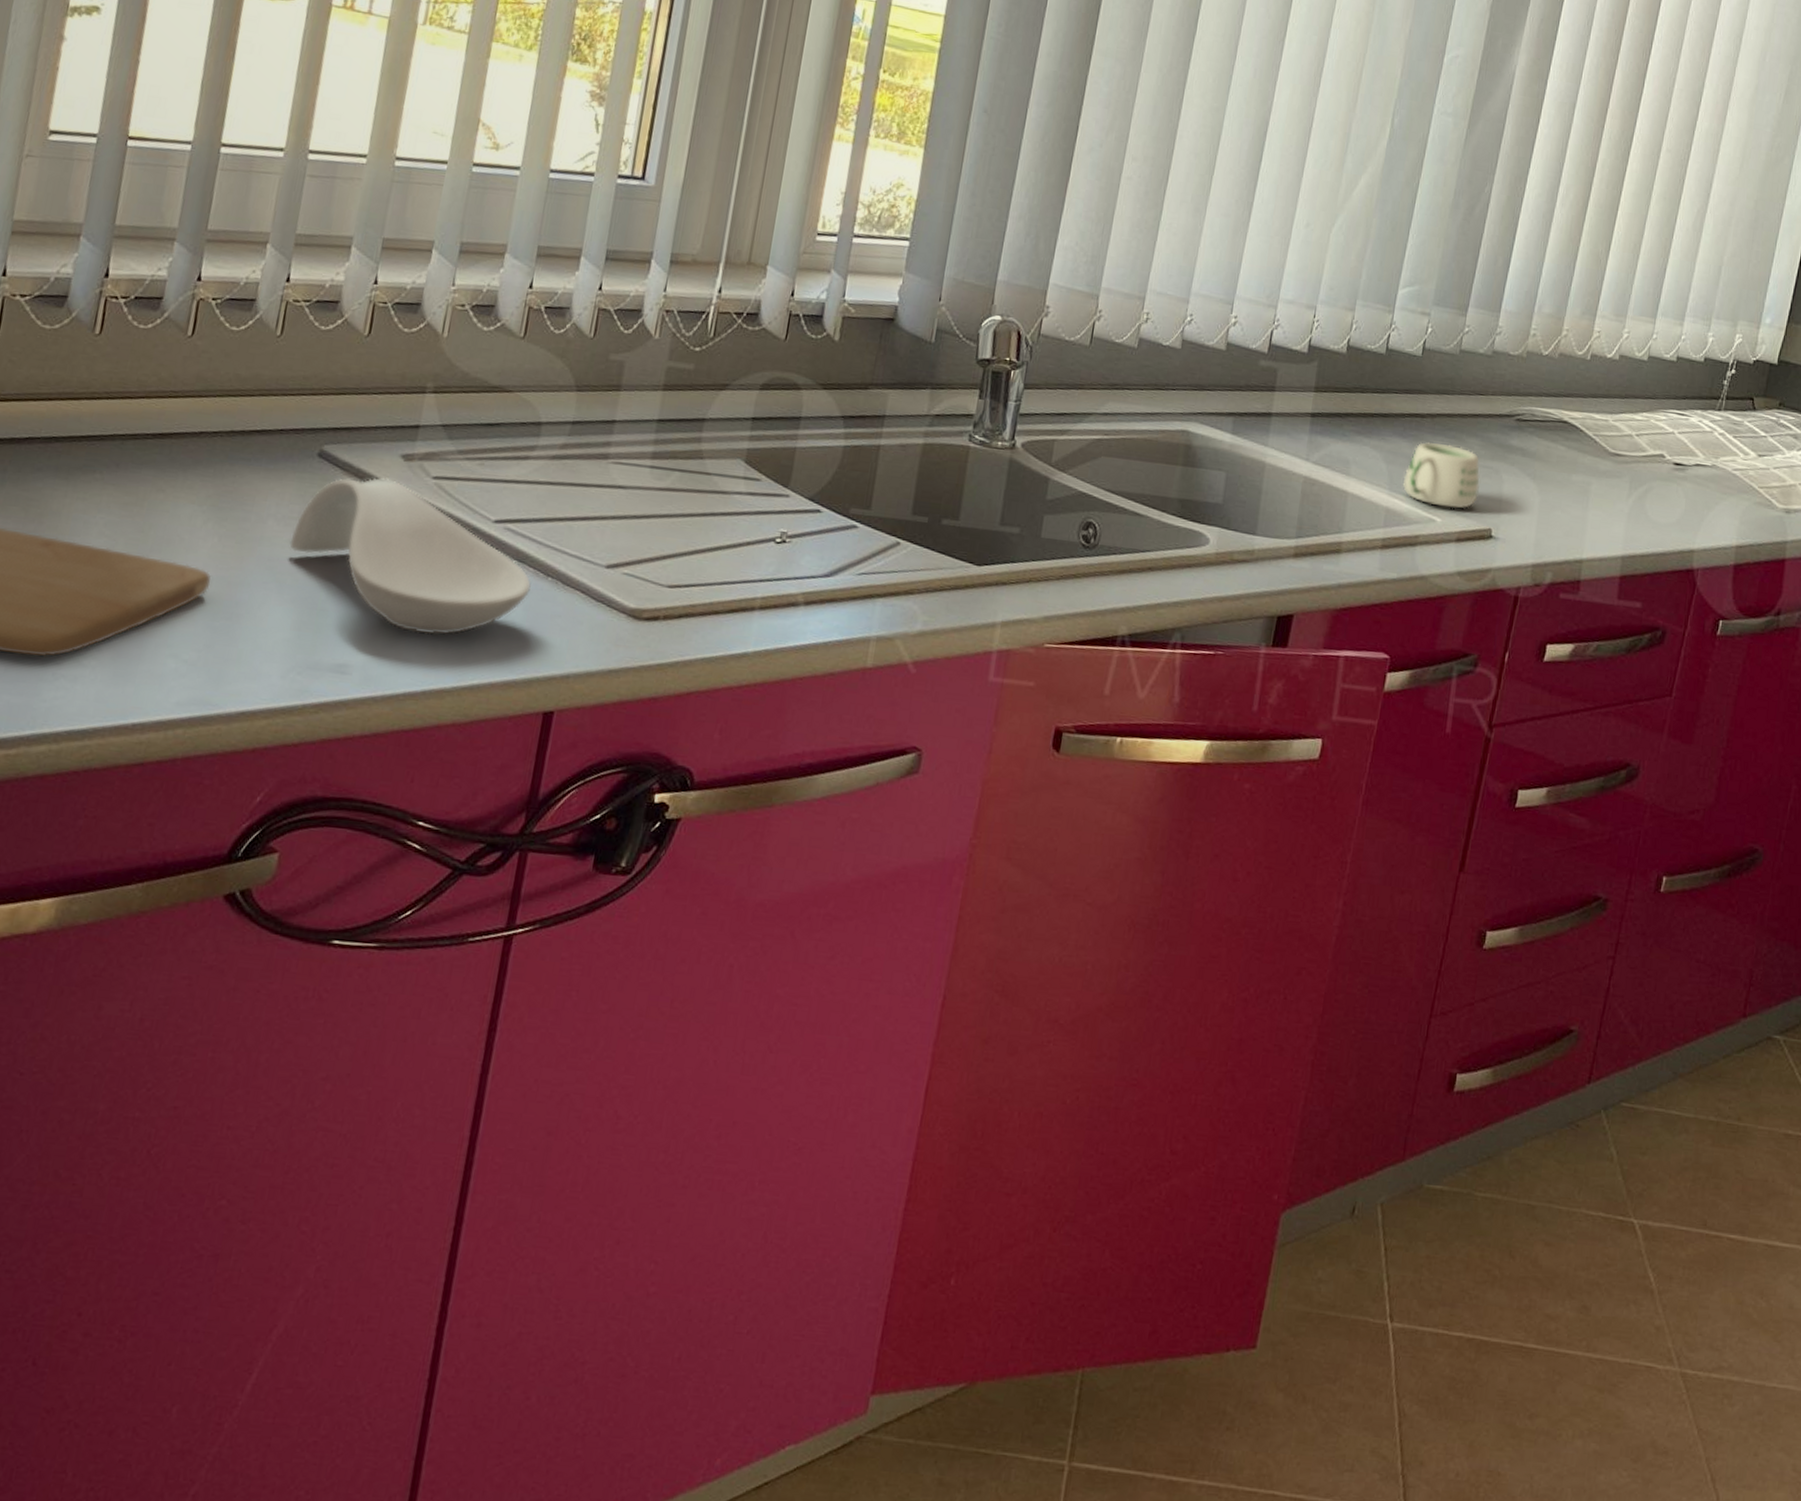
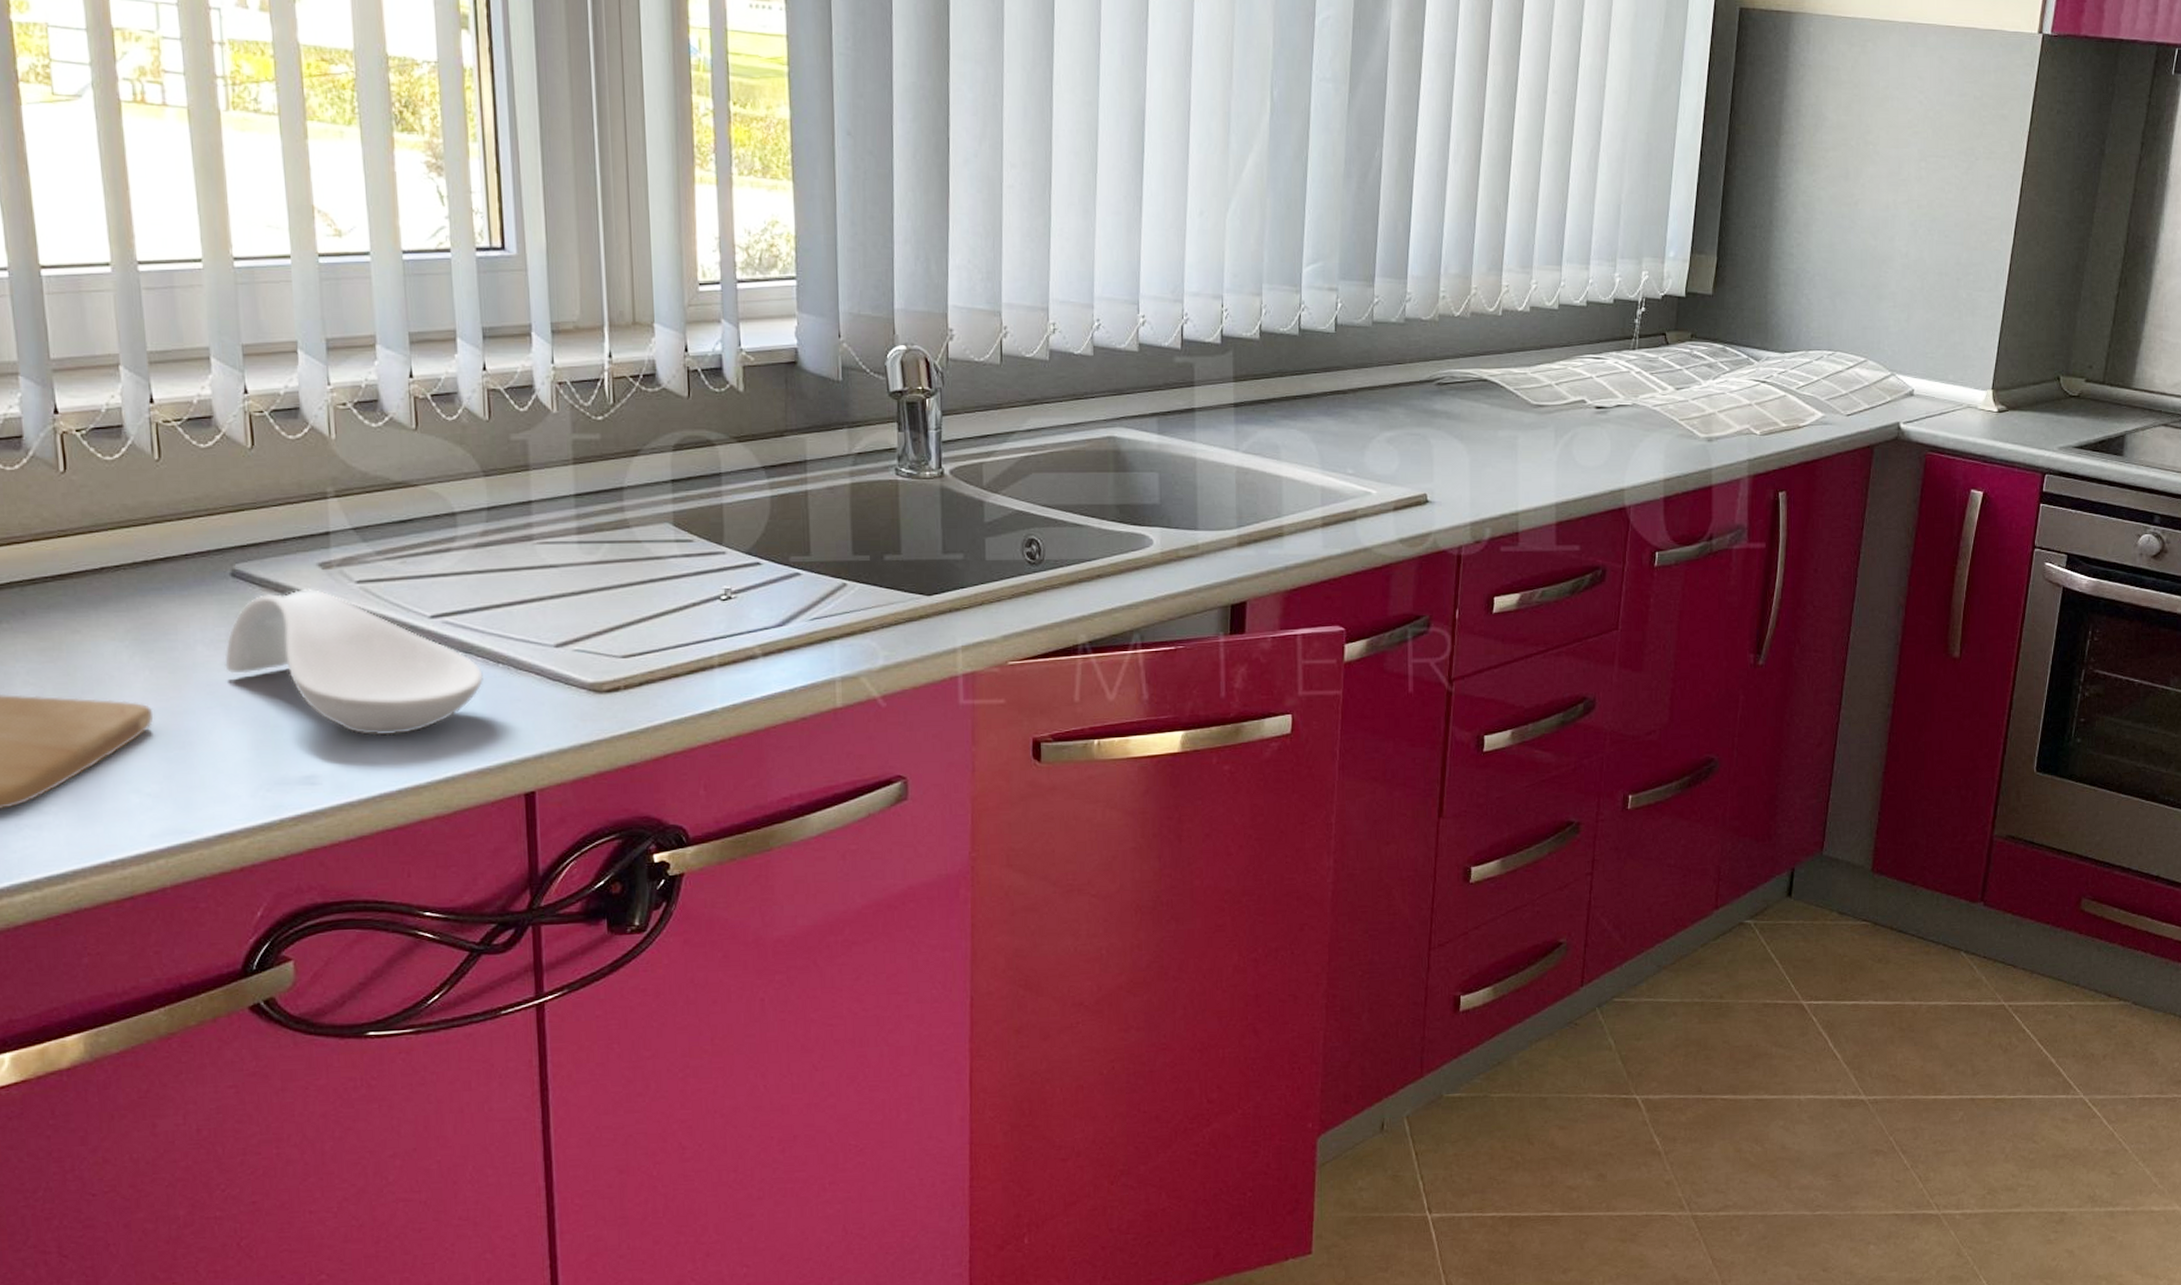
mug: present [1402,441,1480,509] -> none [1334,416,1409,479]

